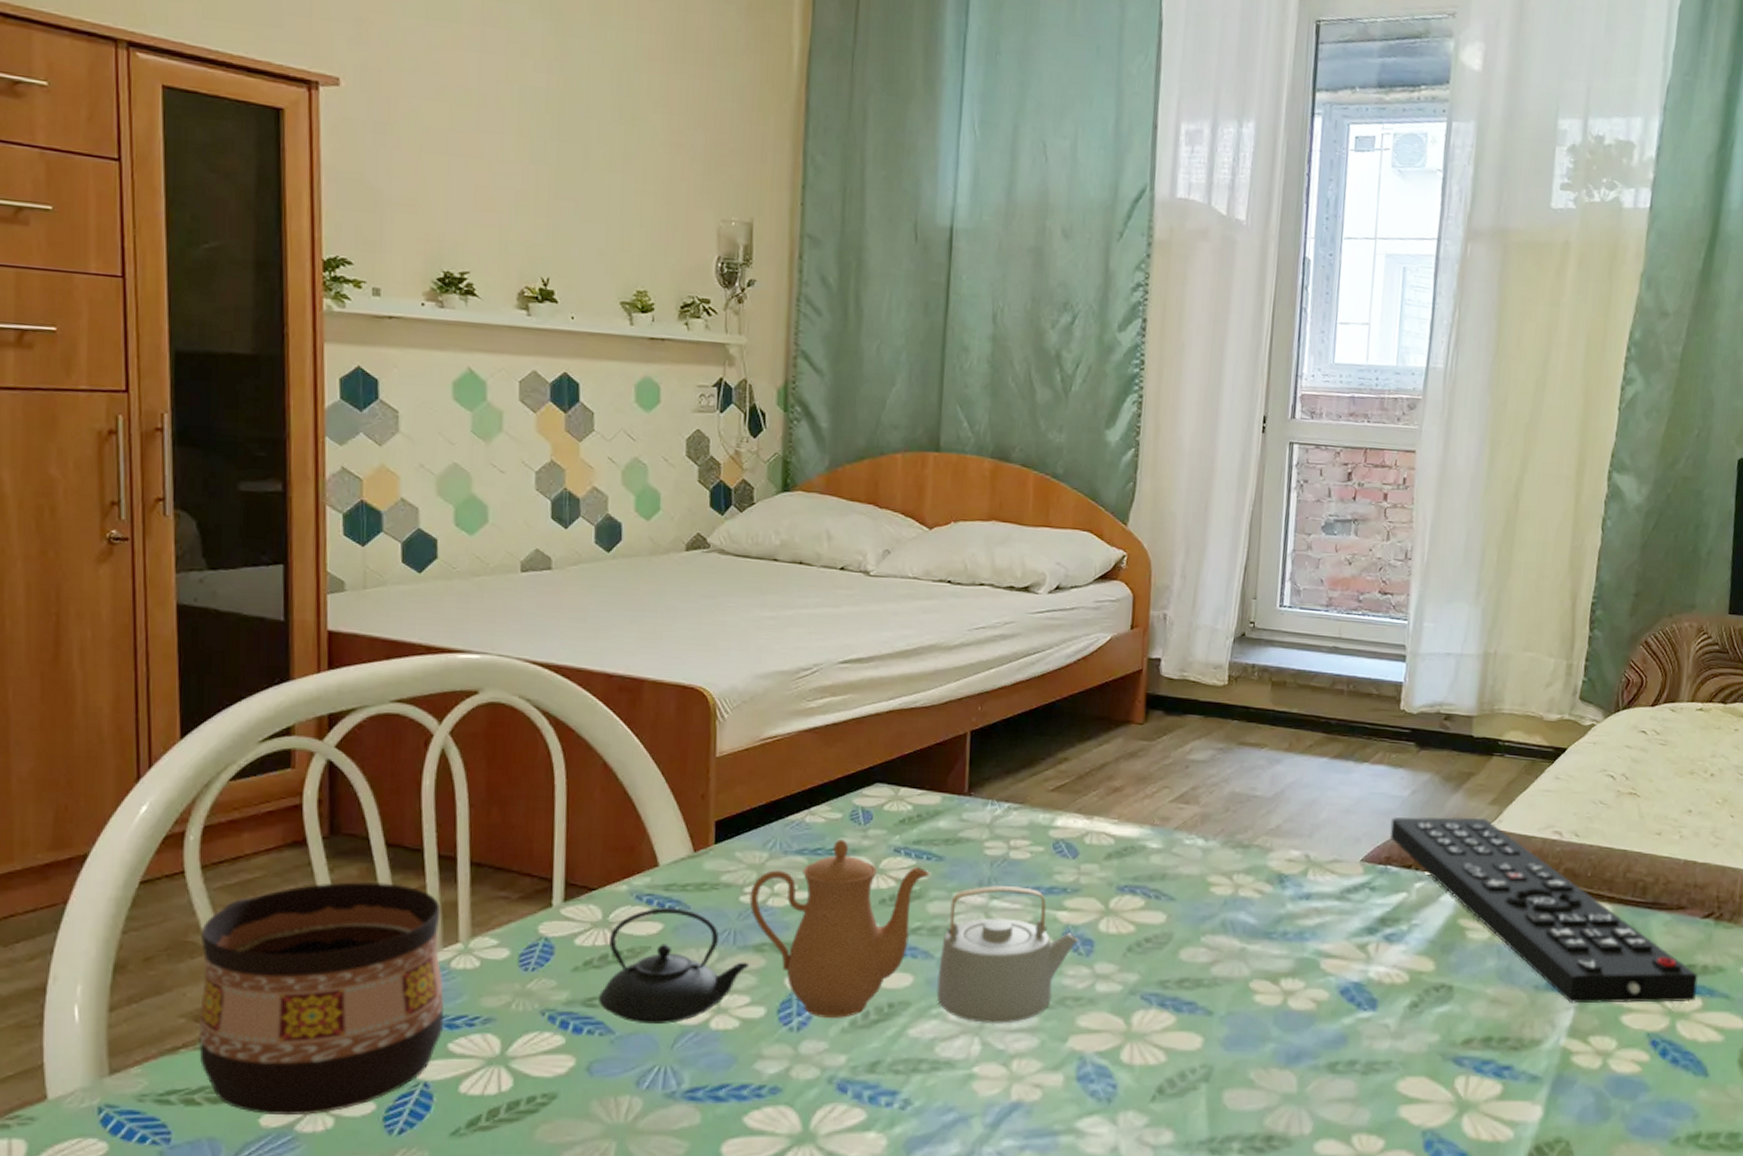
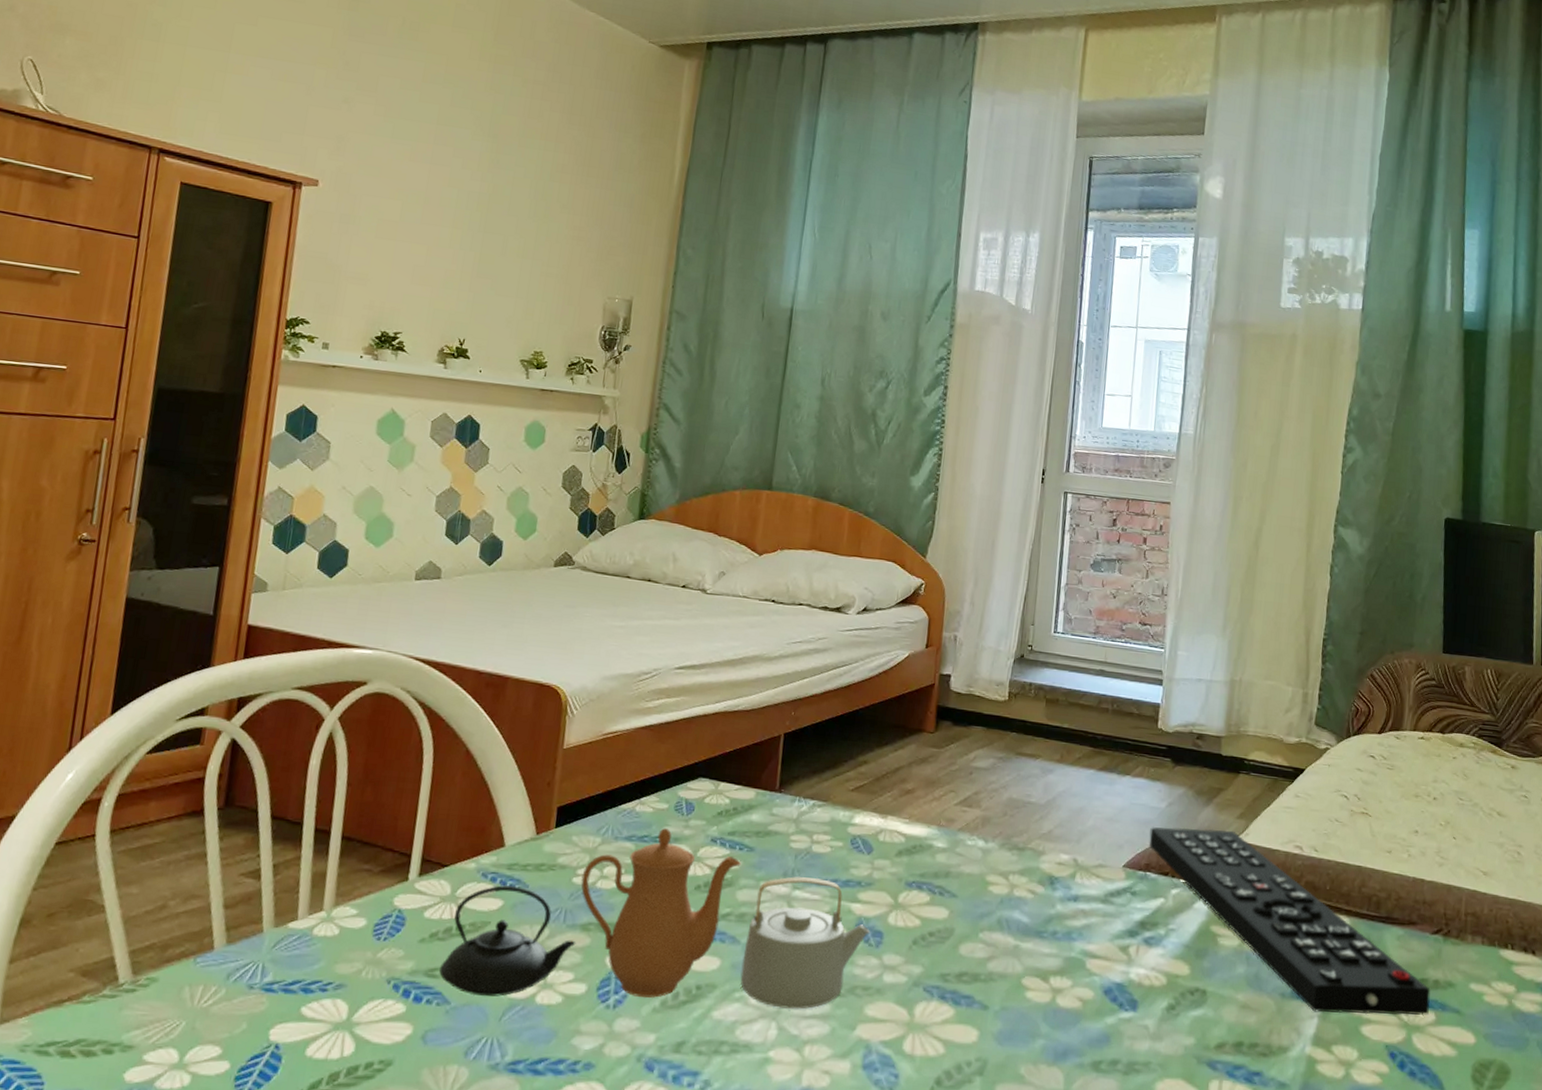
cup: present [198,881,445,1116] -> none [80,850,312,1072]

